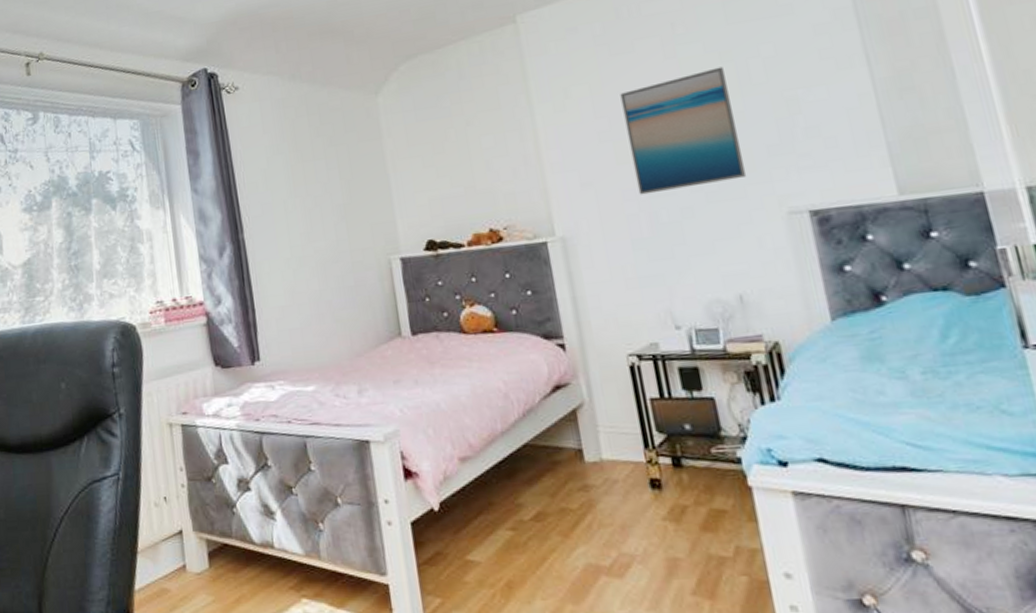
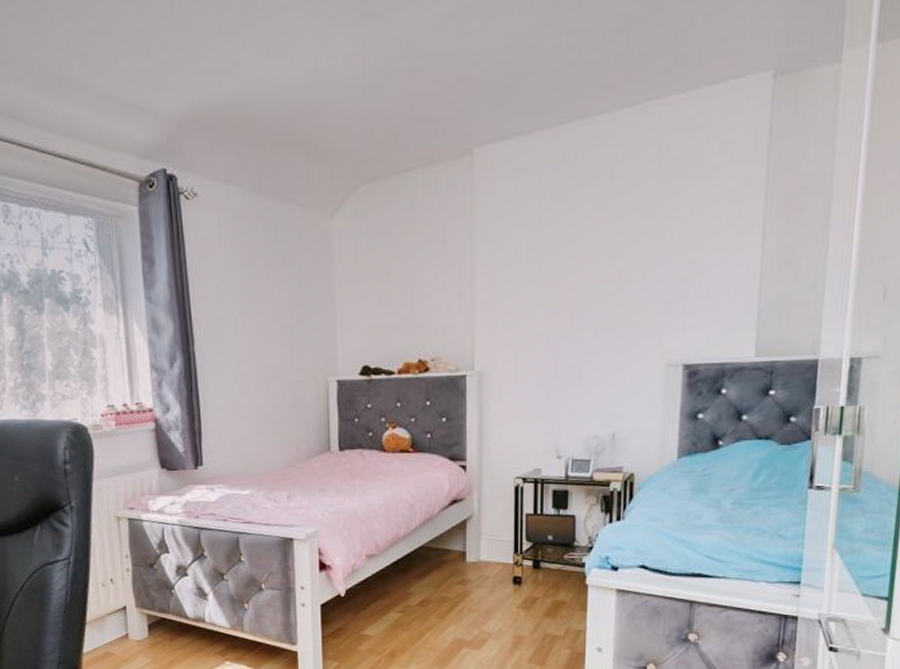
wall art: present [620,66,747,195] -> none [551,223,645,339]

